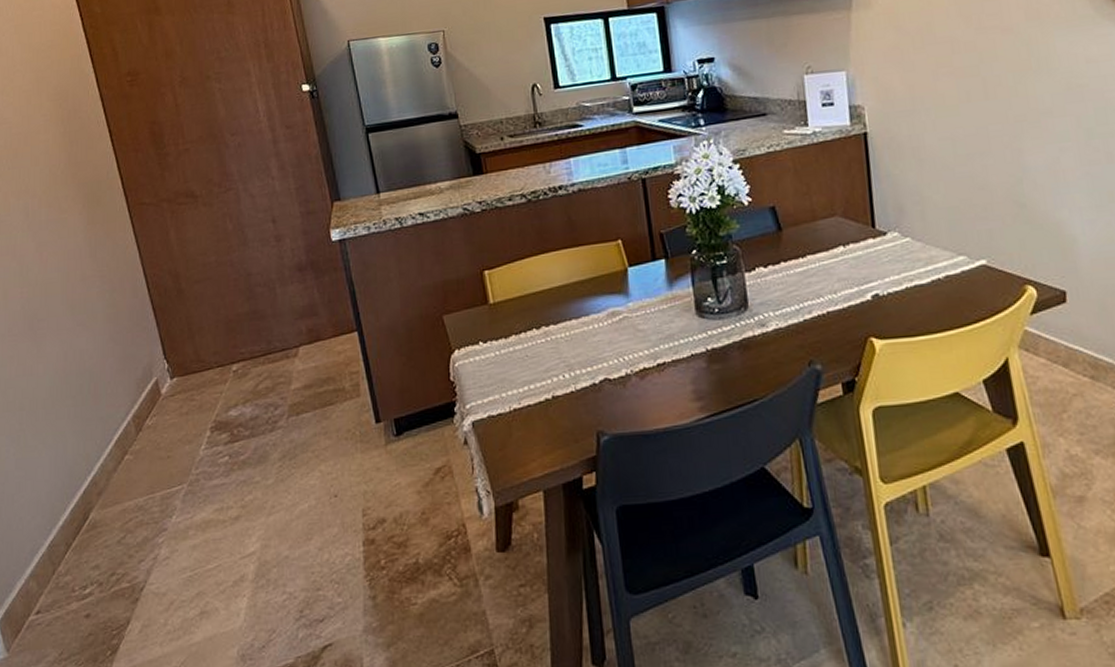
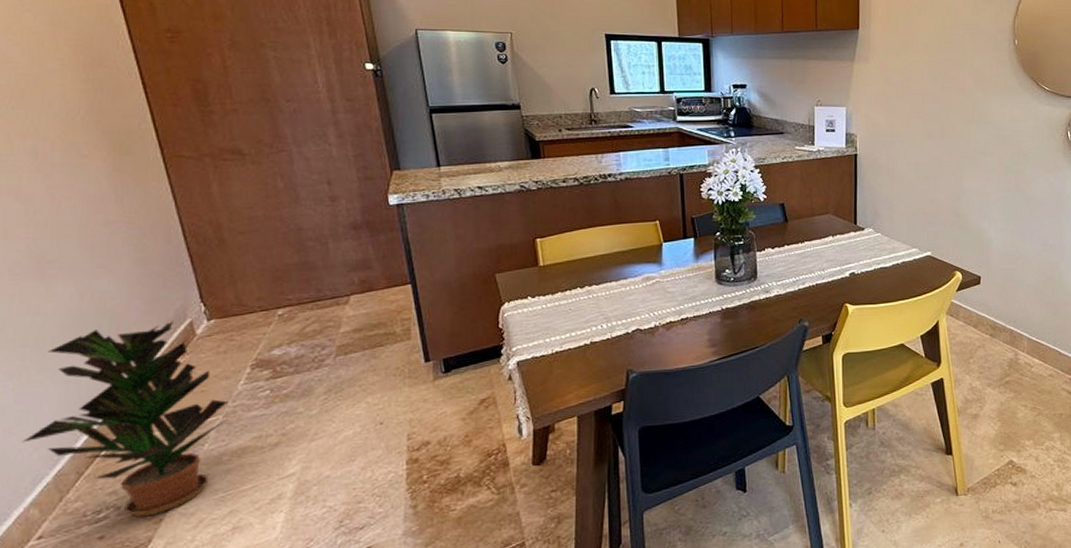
potted plant: none [22,380,193,595] -> present [21,321,229,517]

